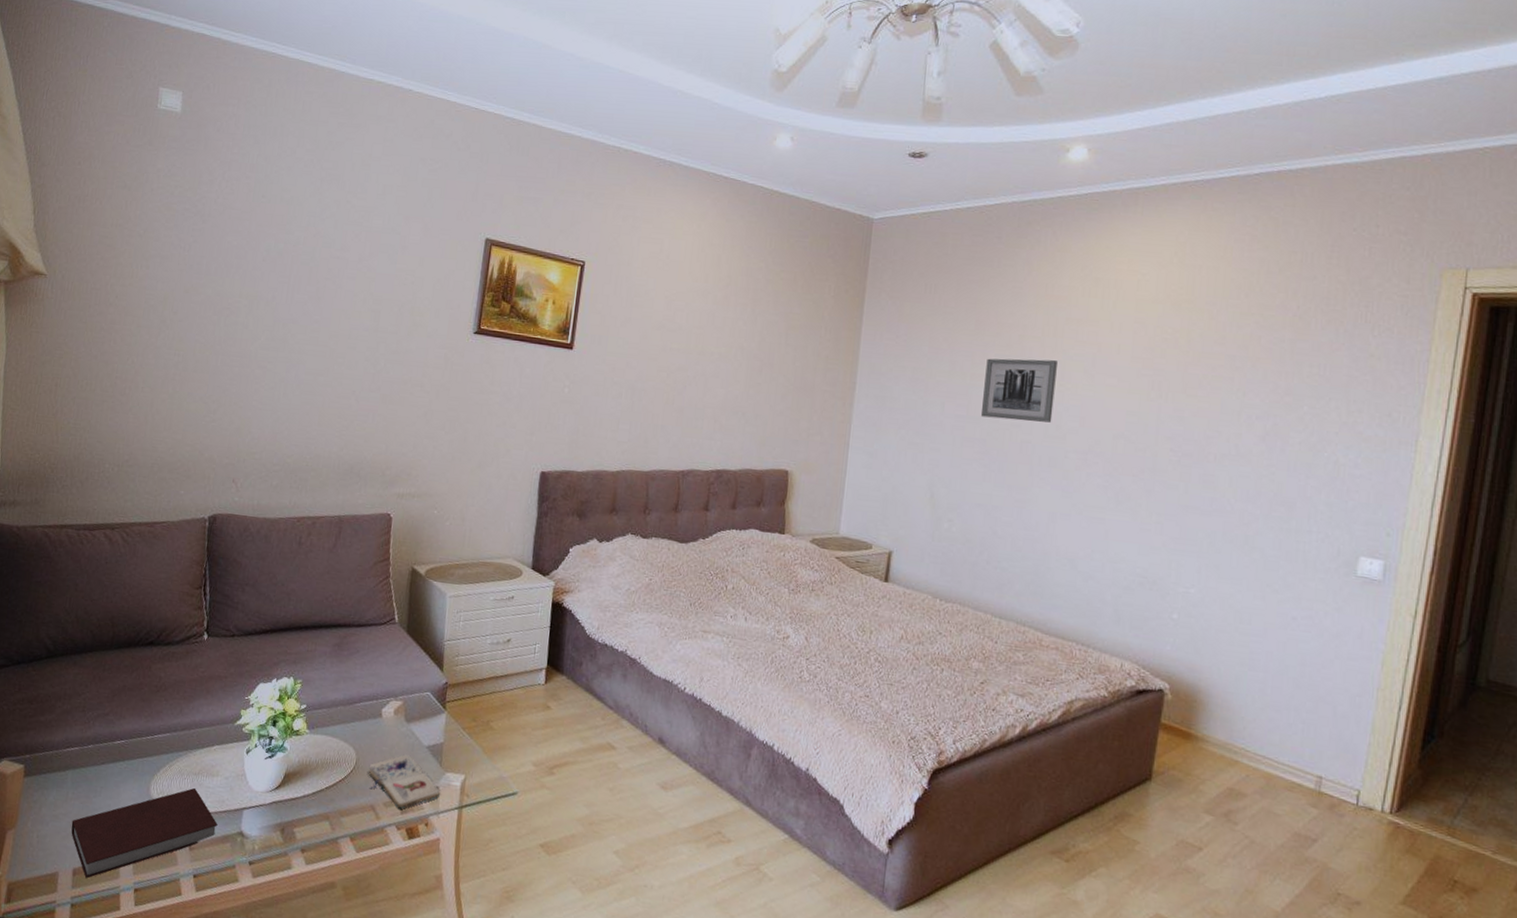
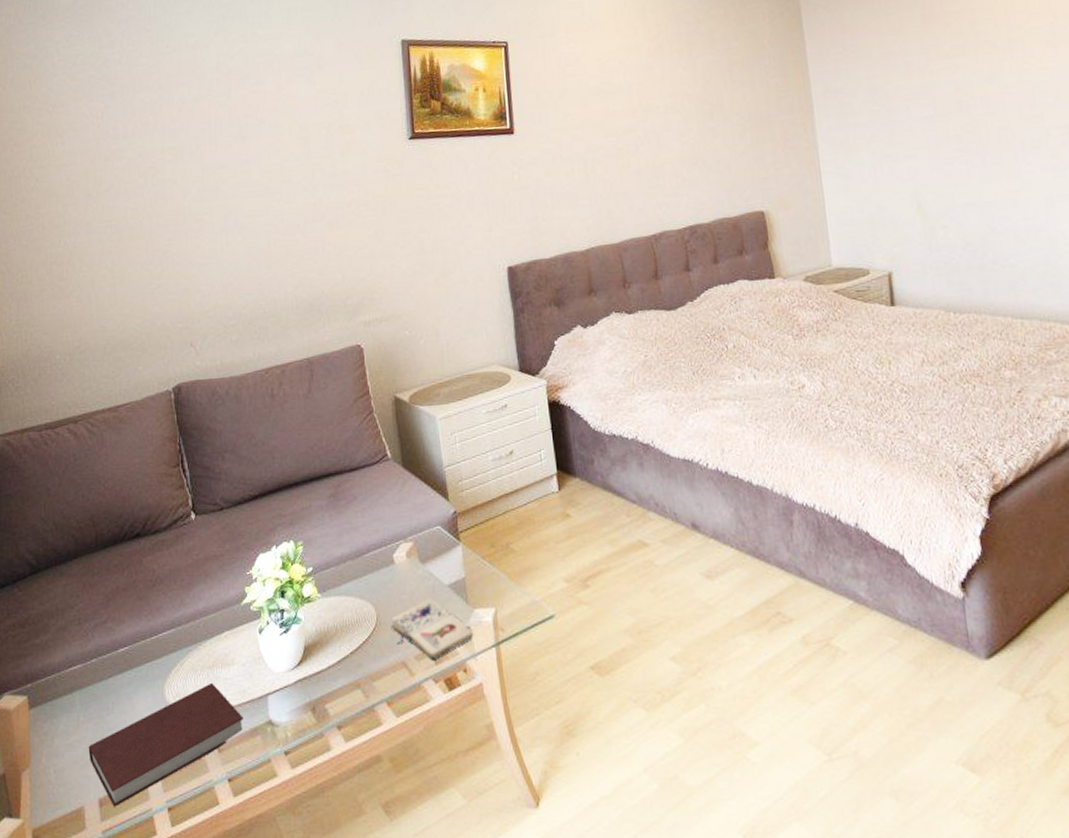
wall art: present [980,358,1057,423] -> none [942,38,1025,112]

